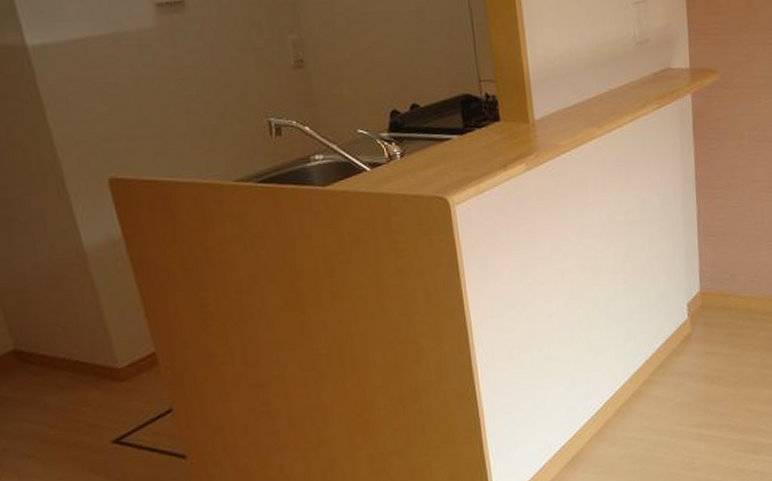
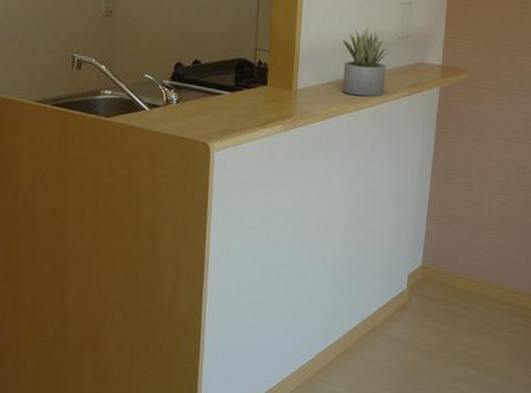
succulent plant: none [575,35,632,118] -> present [342,26,388,97]

